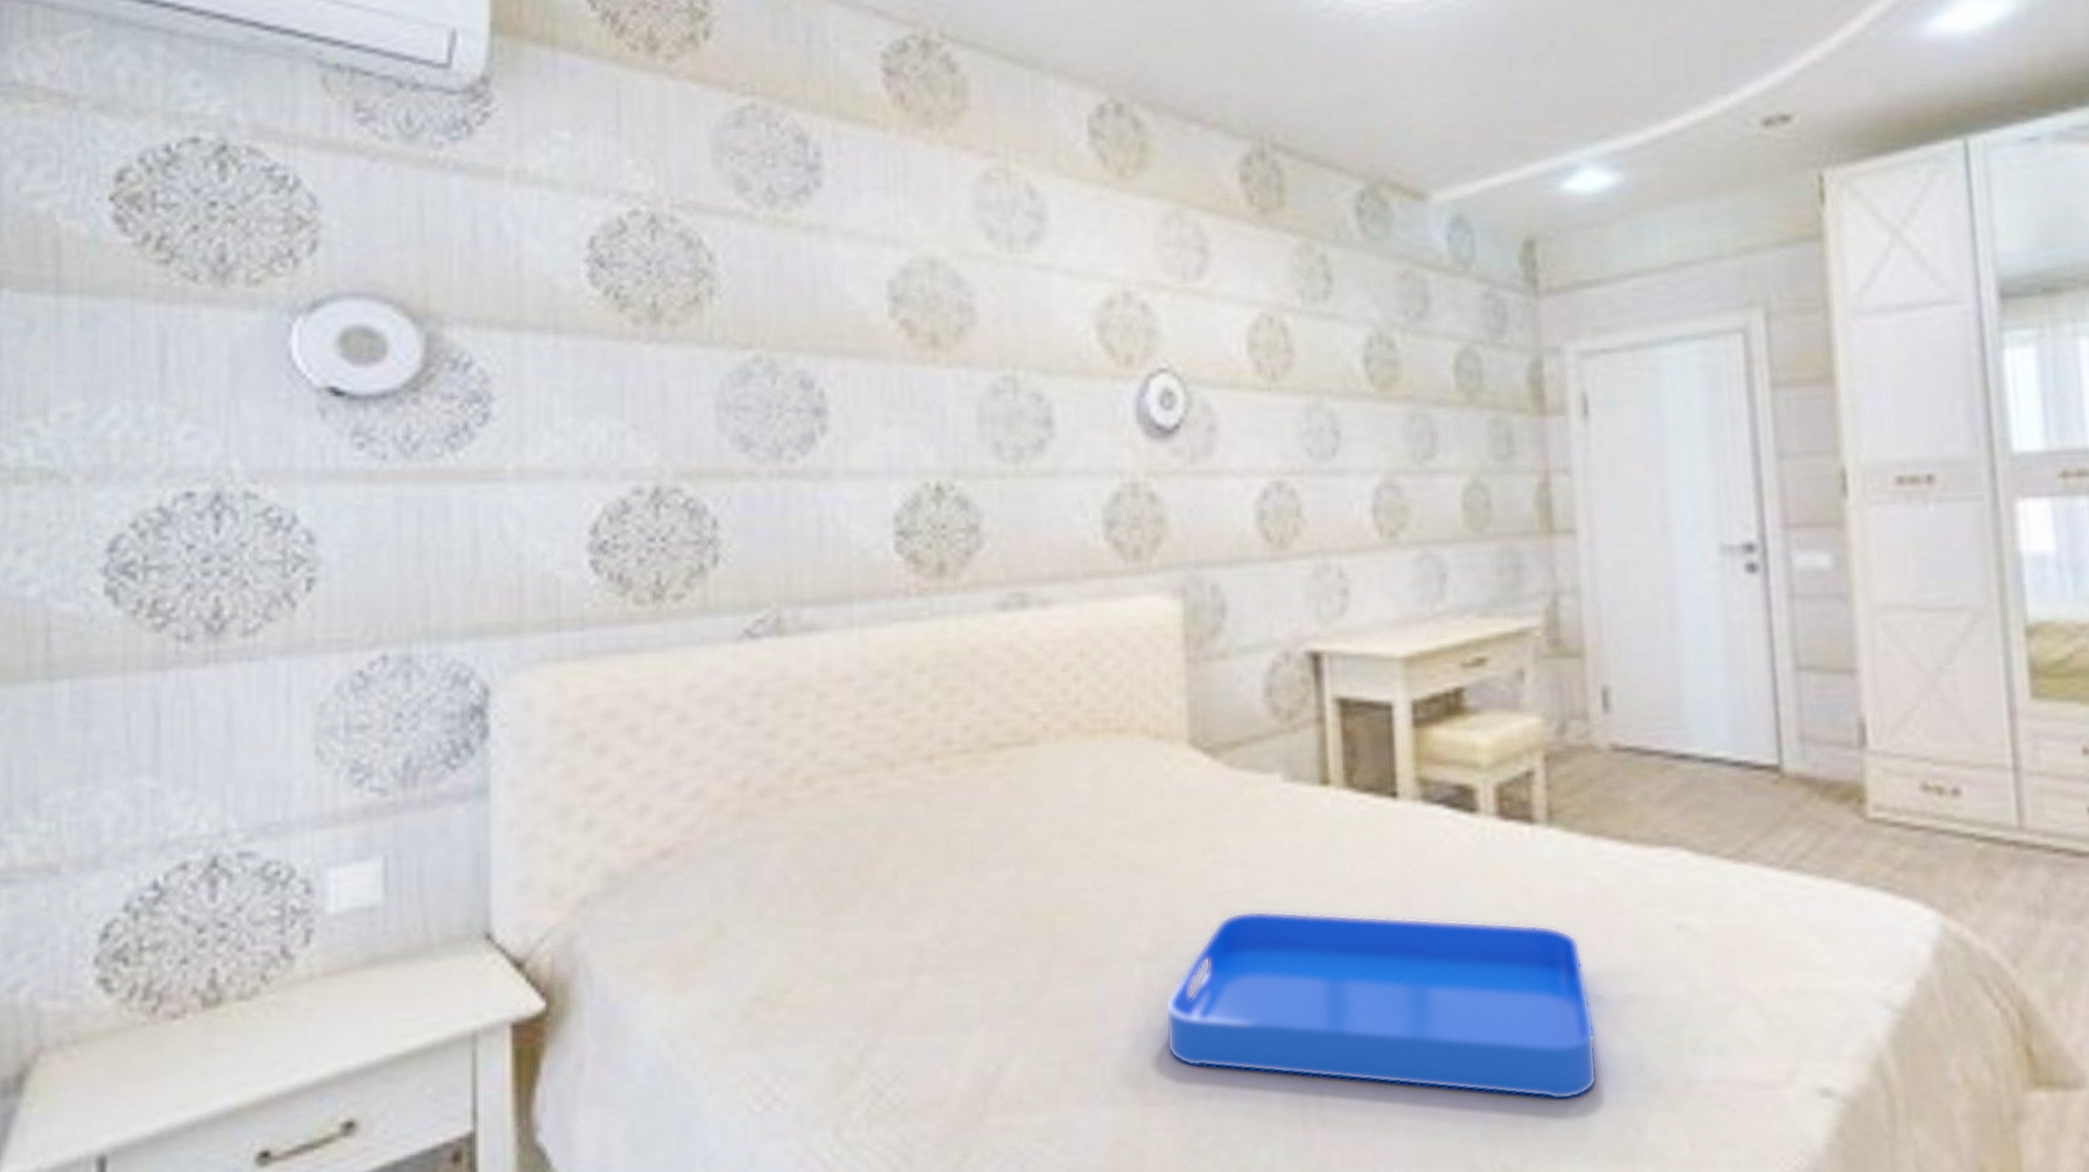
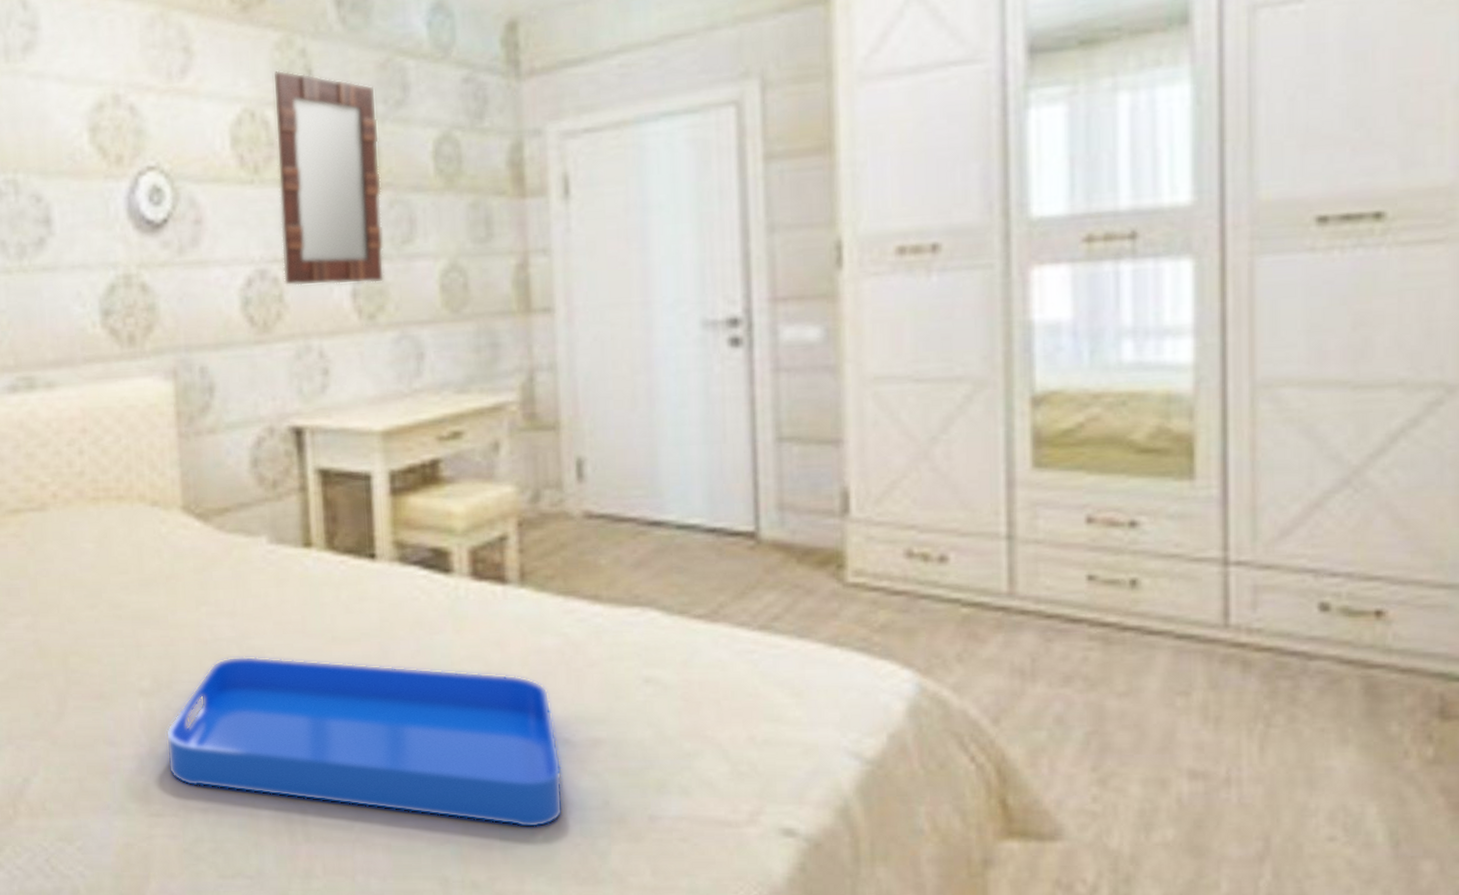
home mirror: none [1291,275,1406,500] -> present [272,70,385,286]

